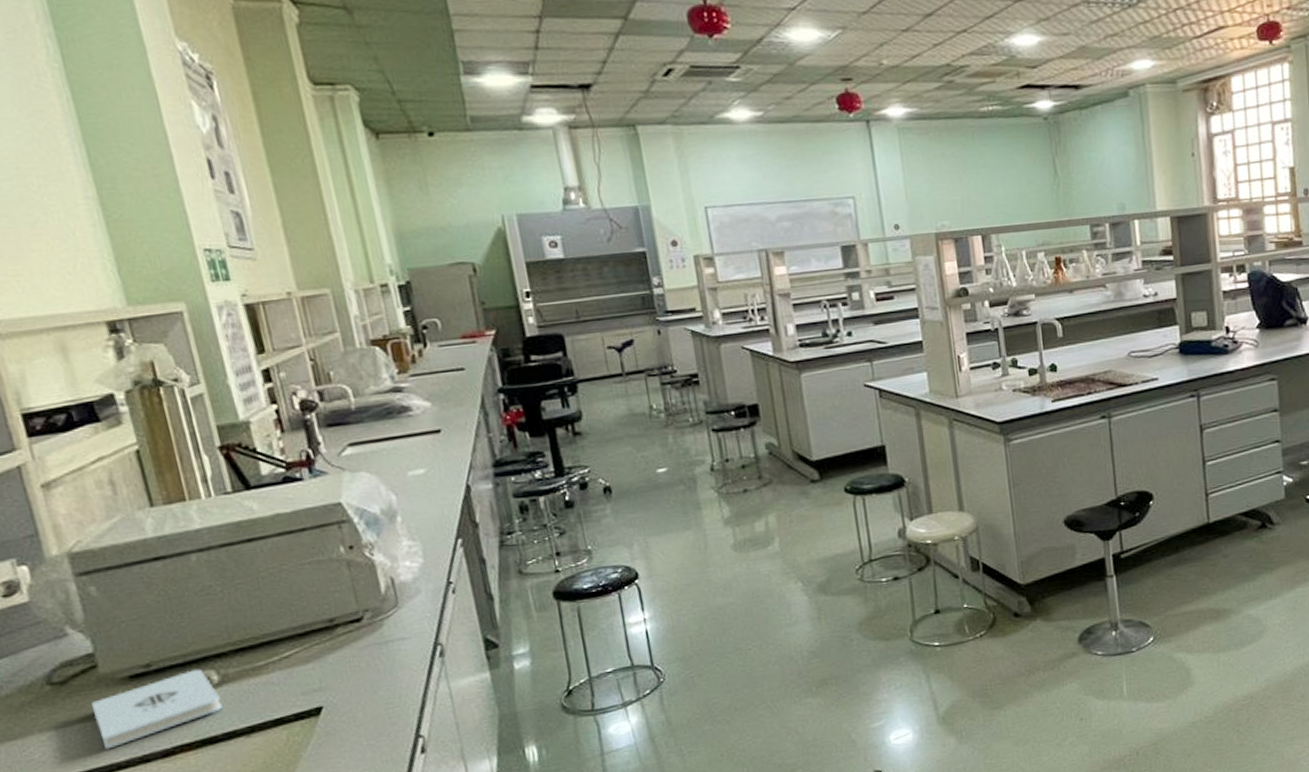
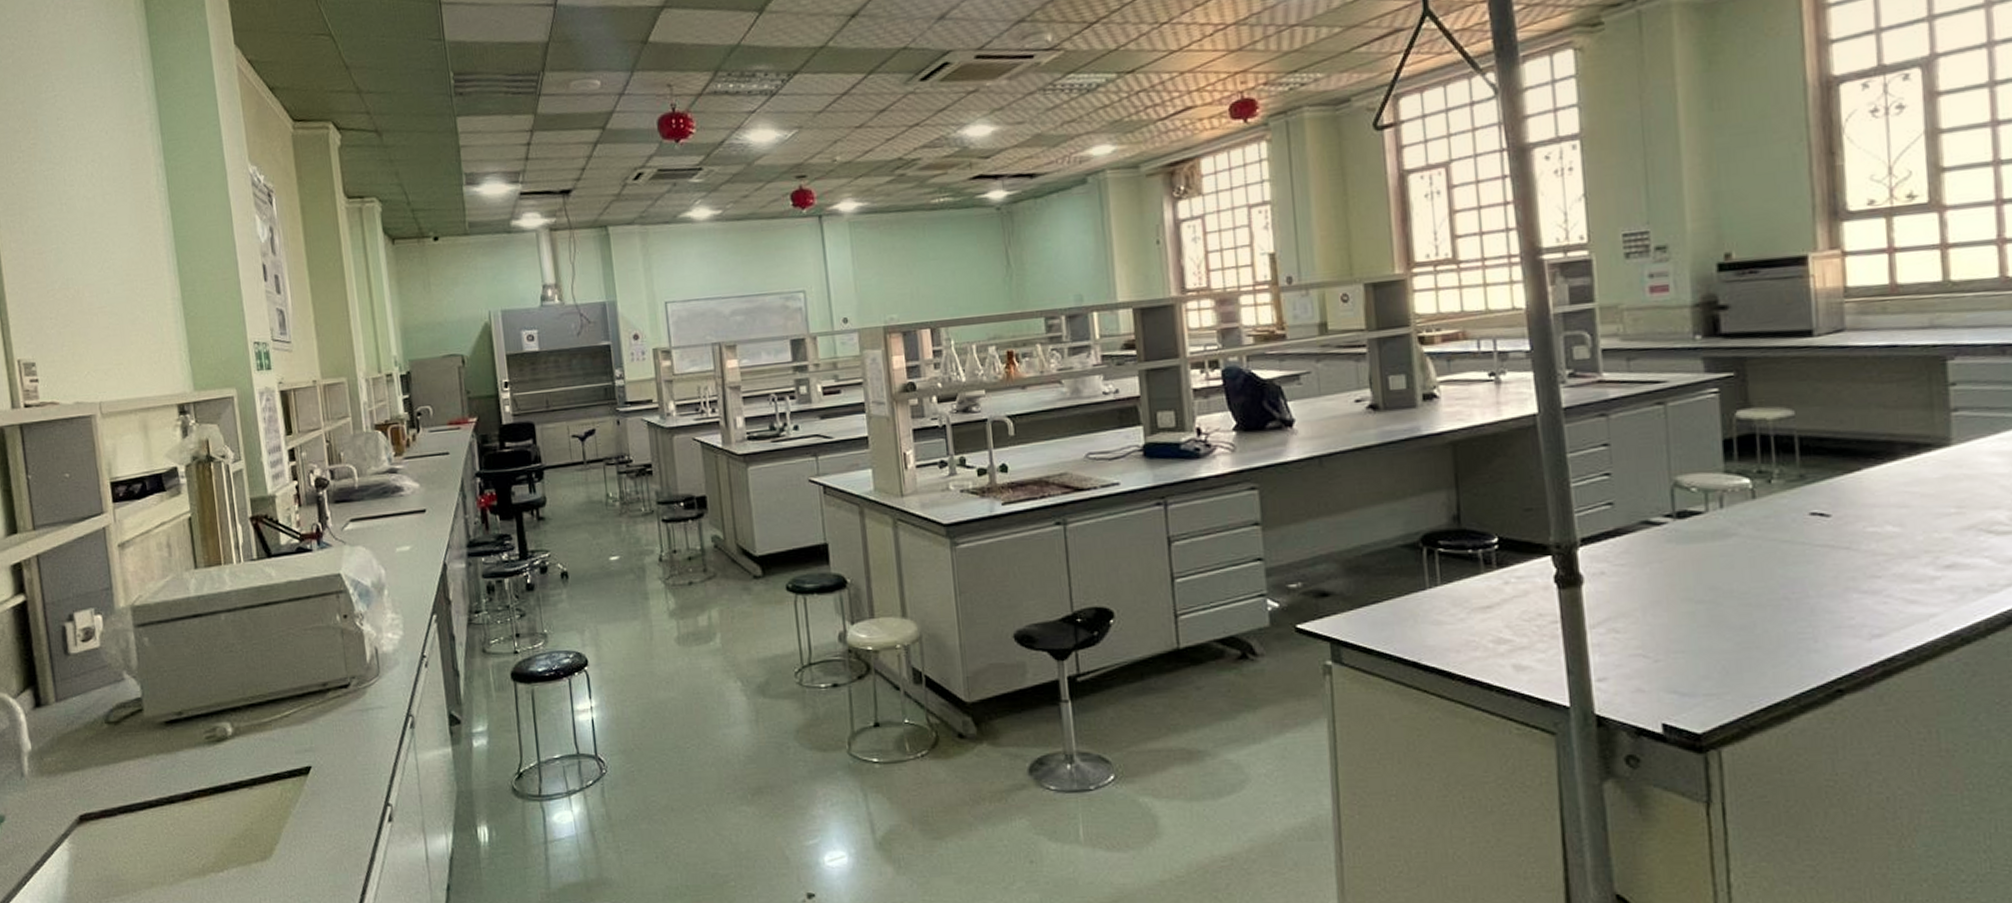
notepad: present [91,669,222,750] -> none [136,720,233,788]

